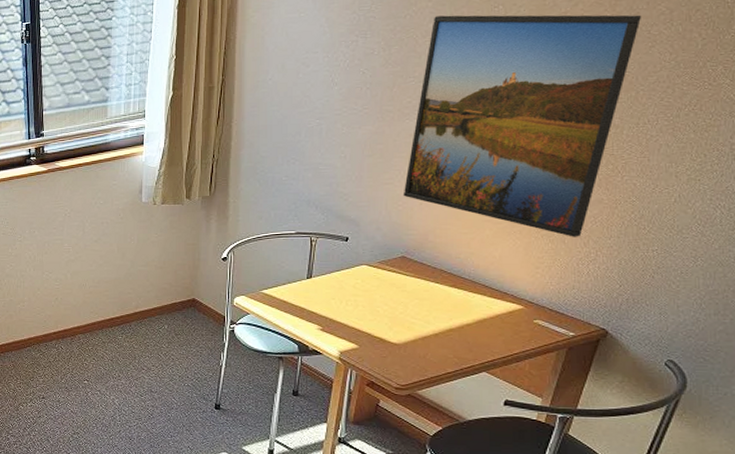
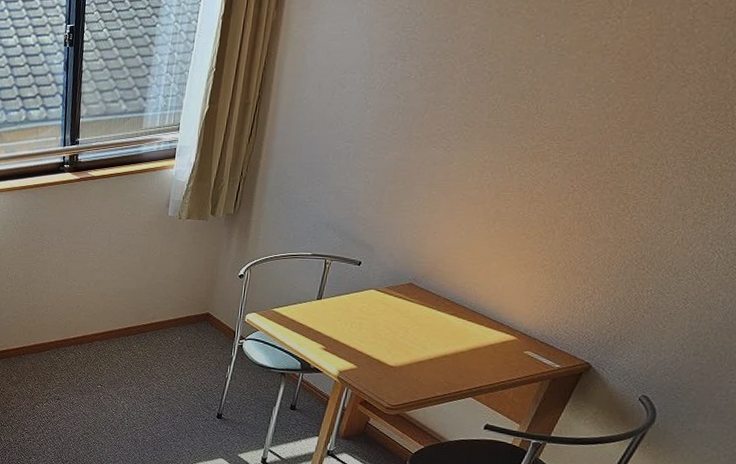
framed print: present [403,14,641,237] -> none [419,41,679,274]

